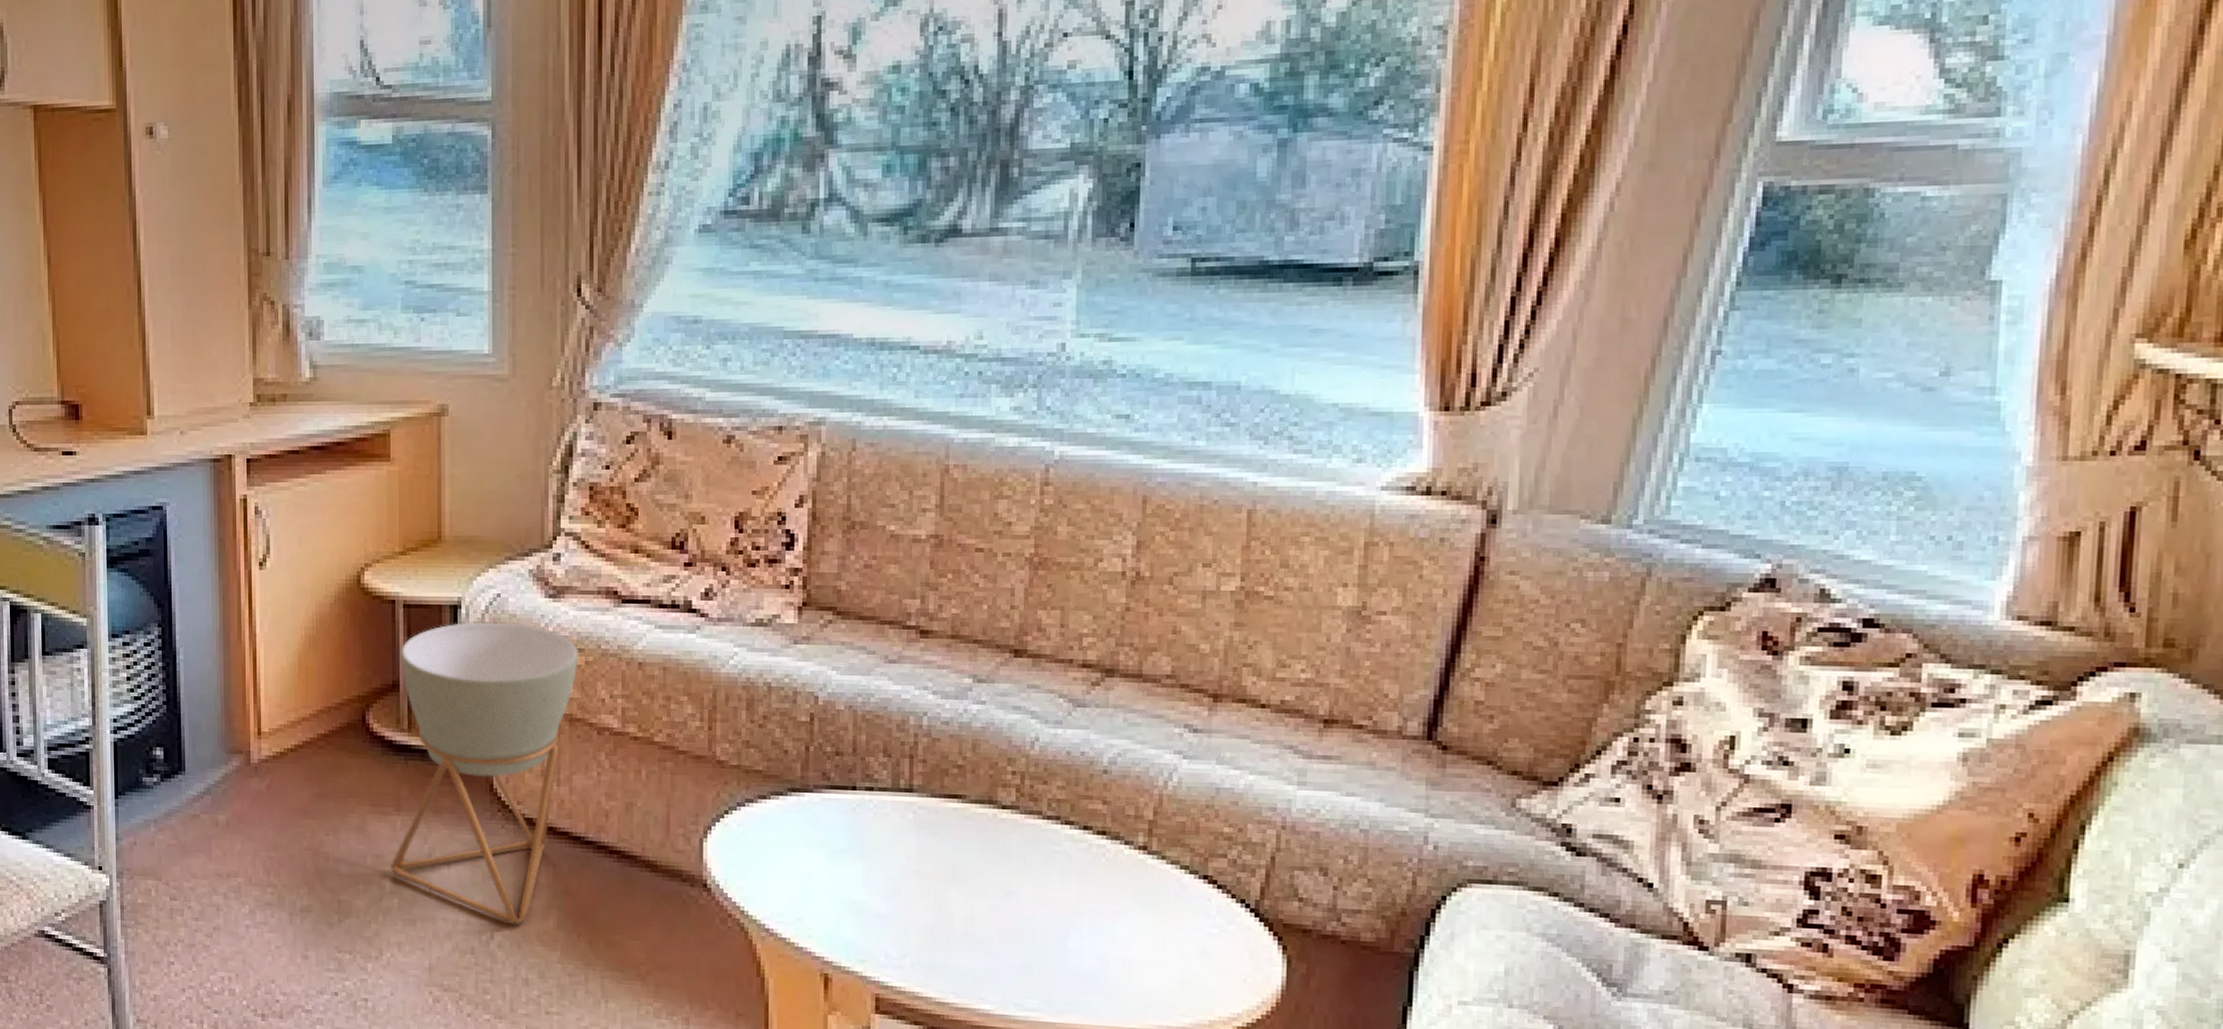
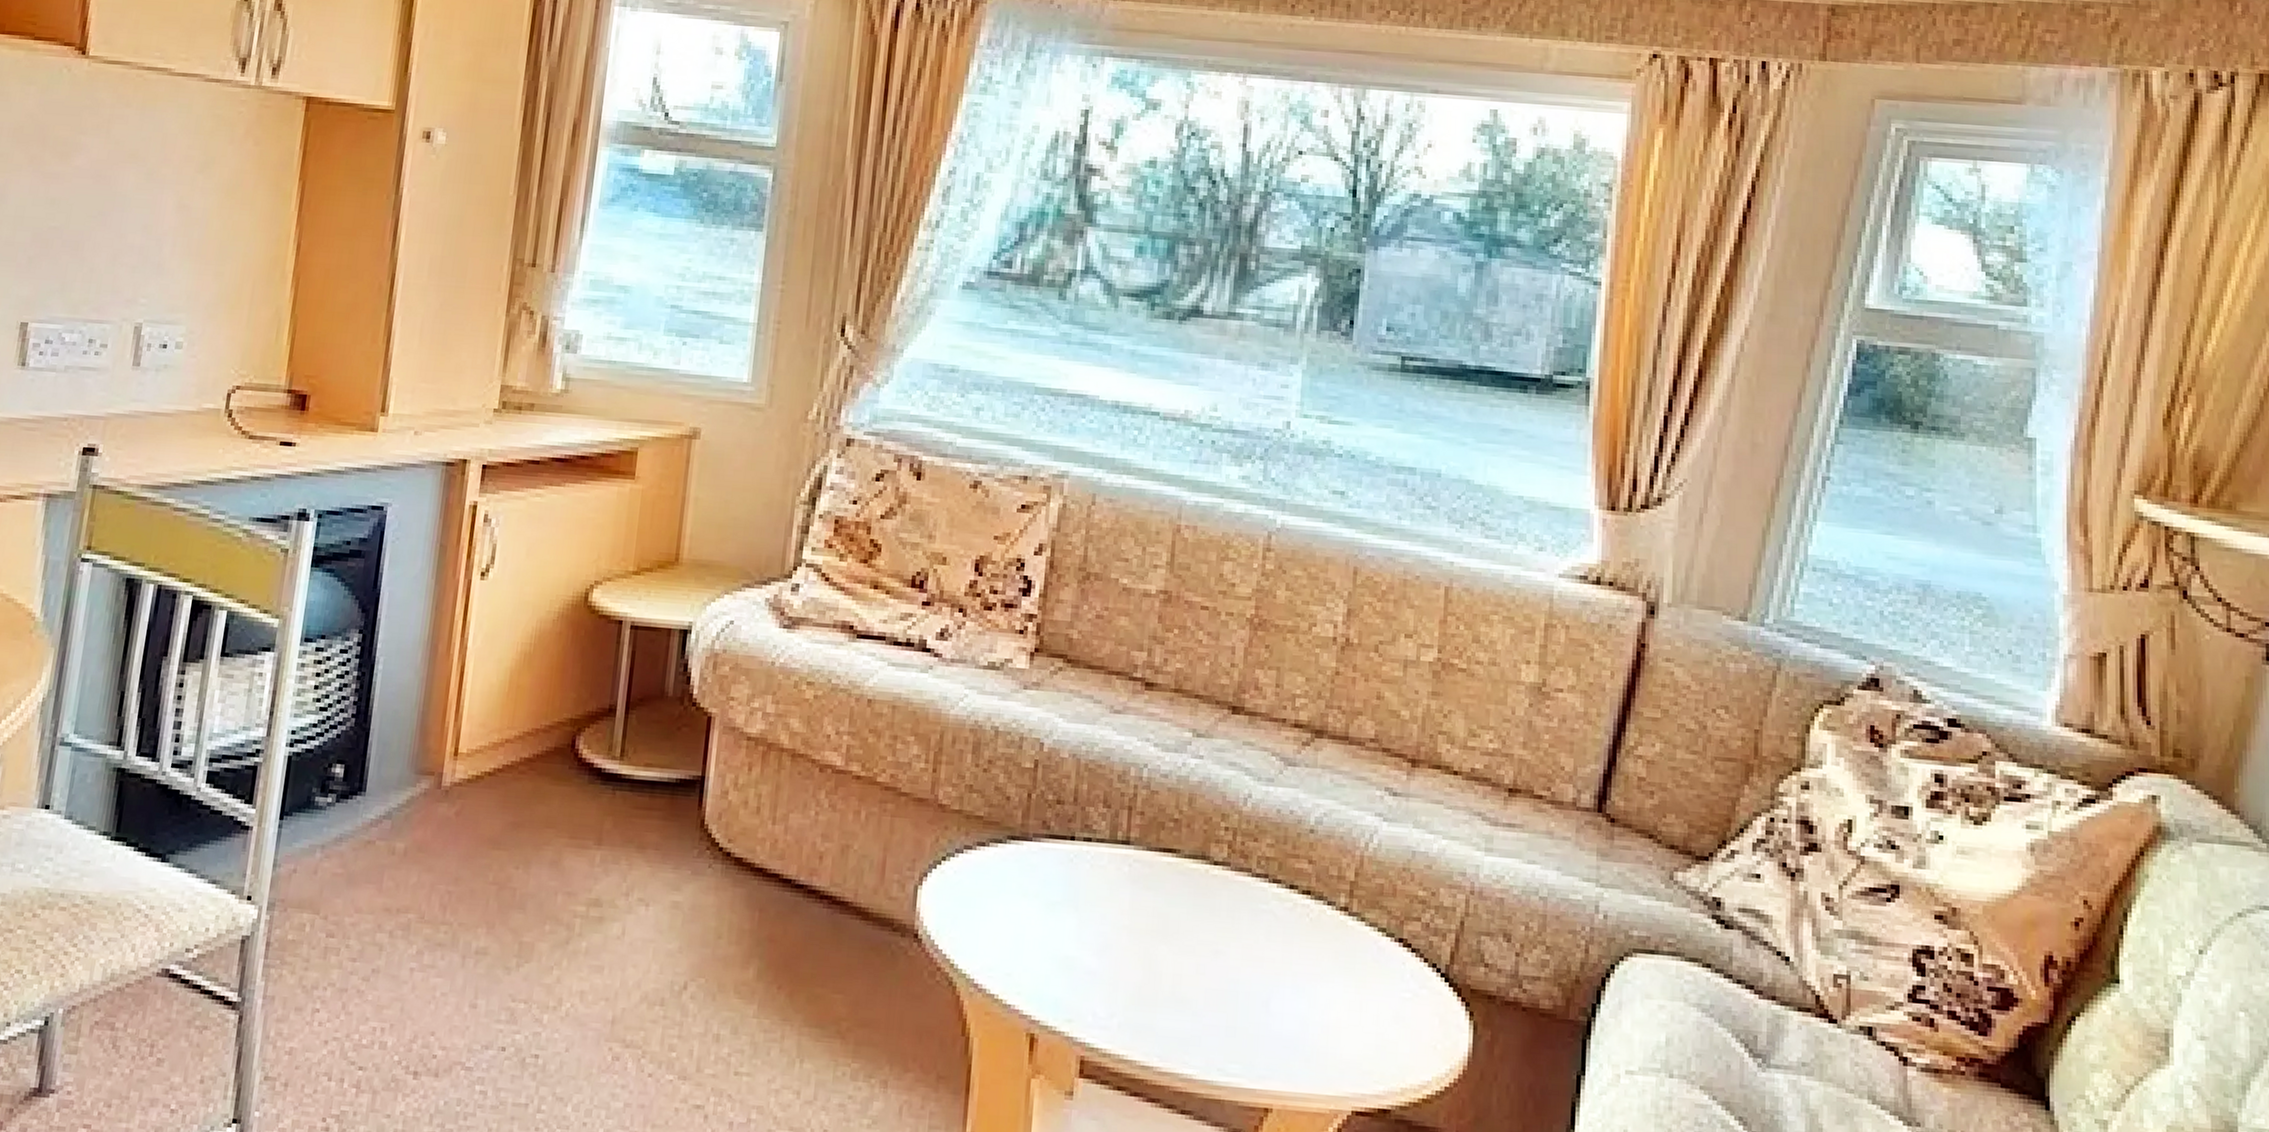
planter: present [391,621,580,925] -> none [583,647,809,975]

